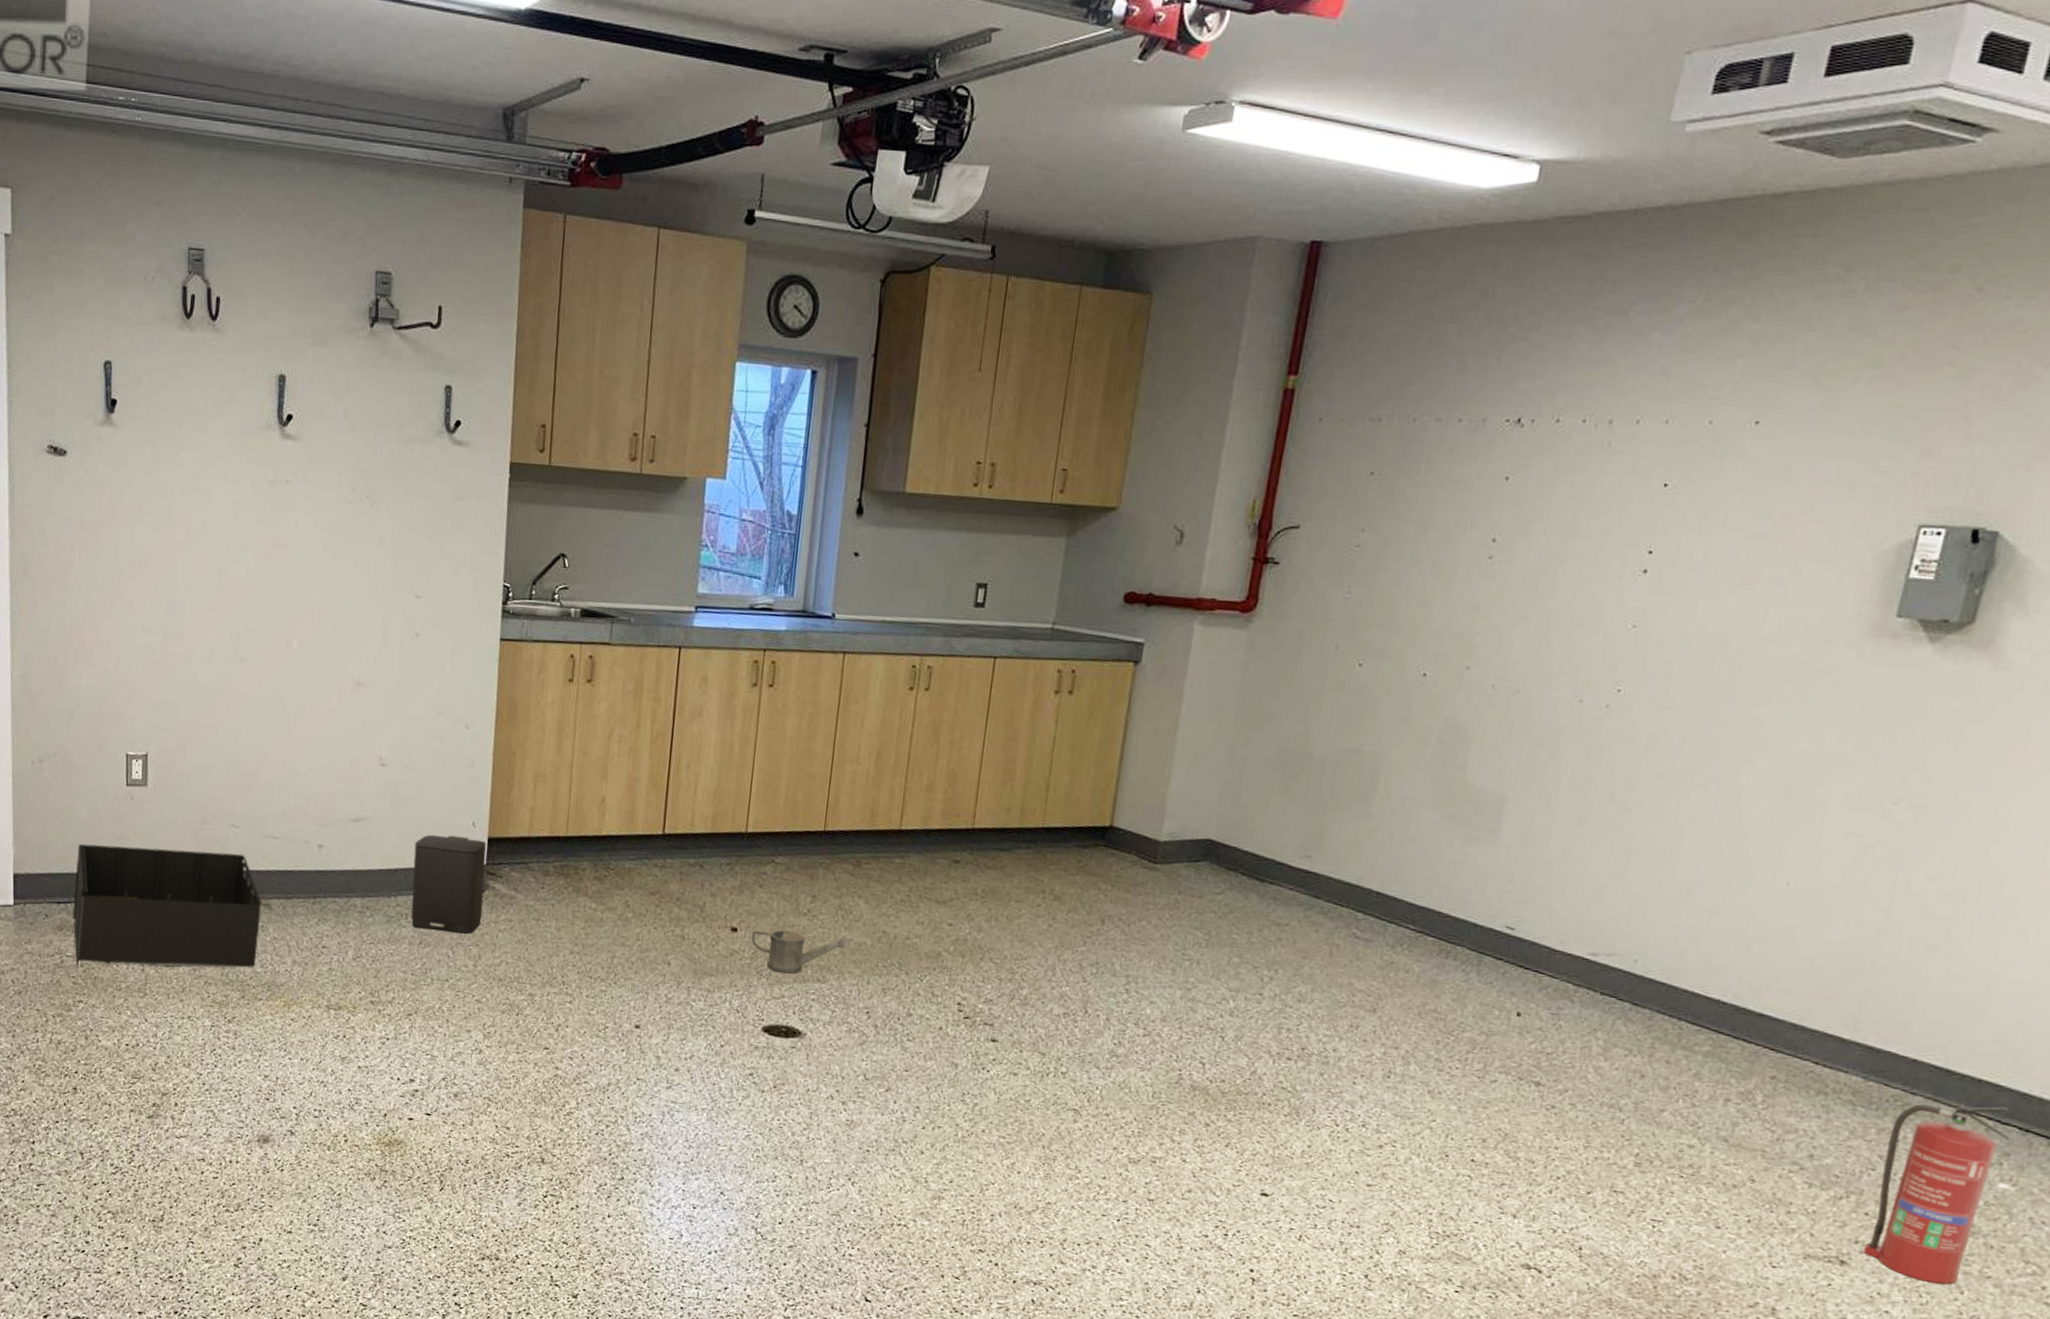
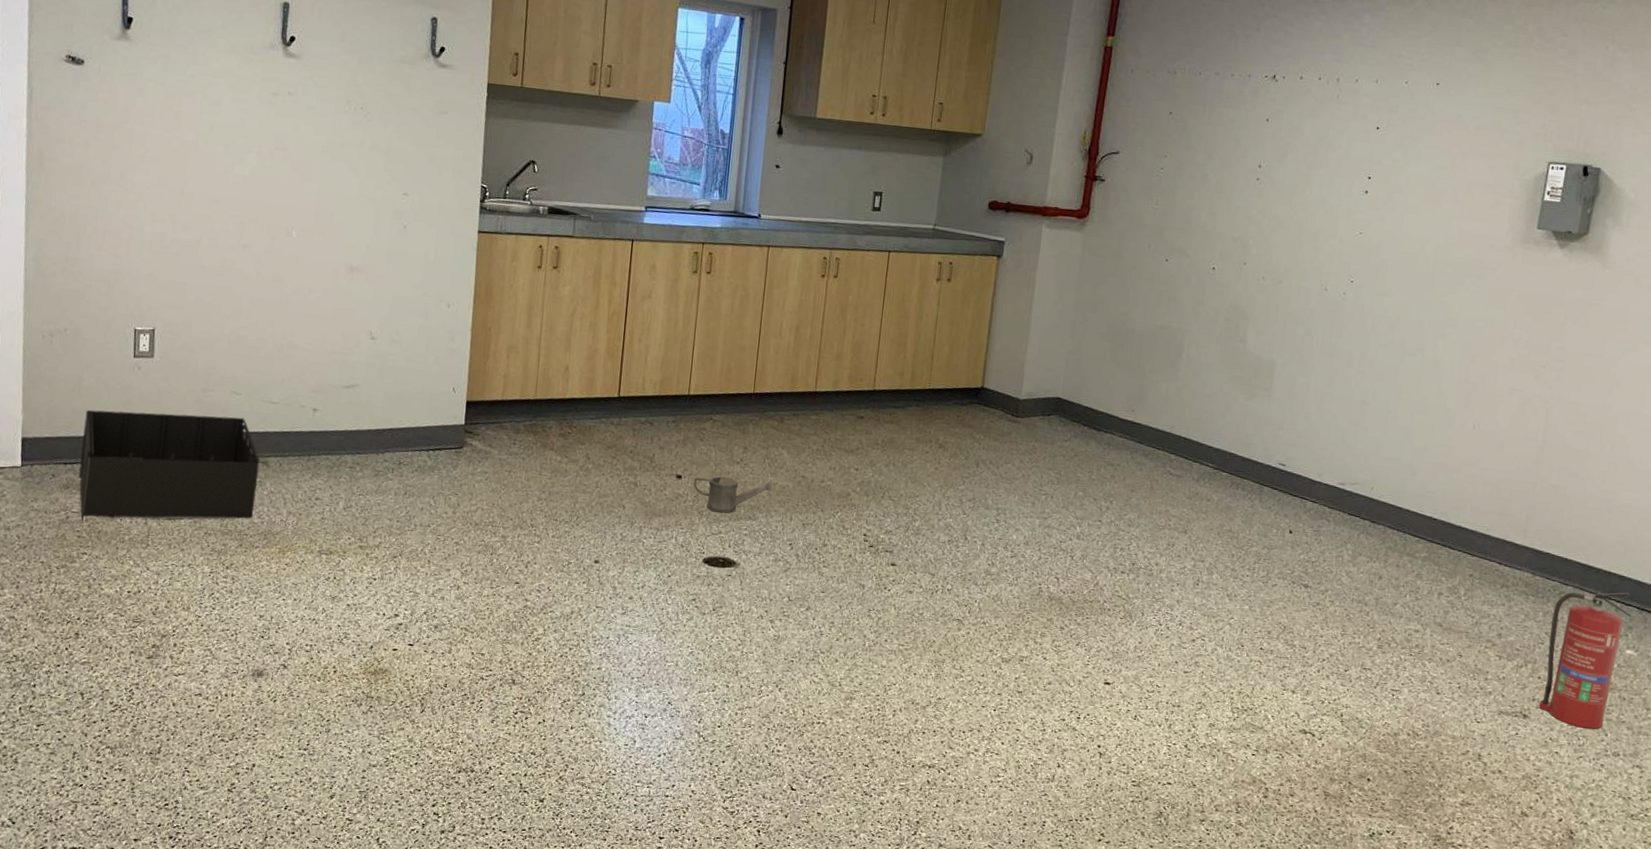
pedal bin: present [411,834,487,934] -> none [397,398,465,485]

